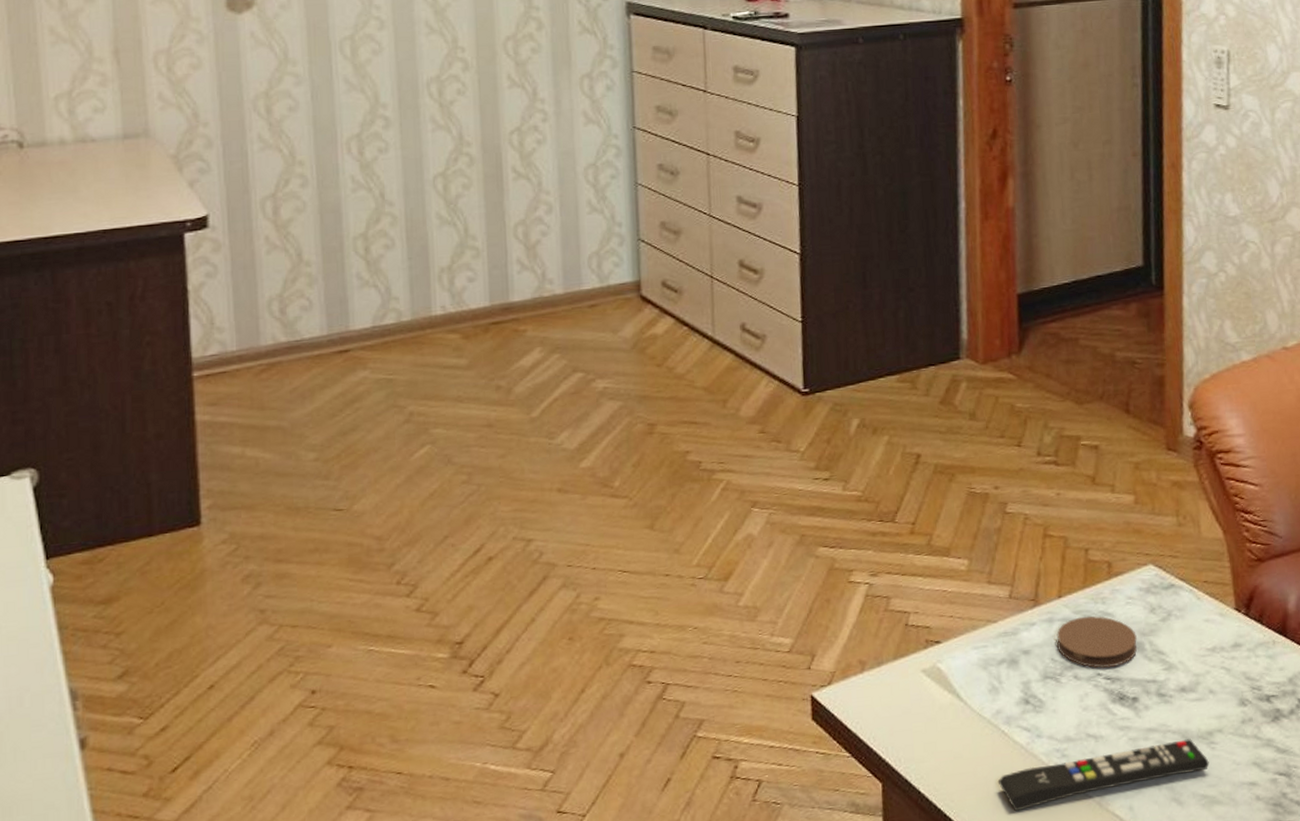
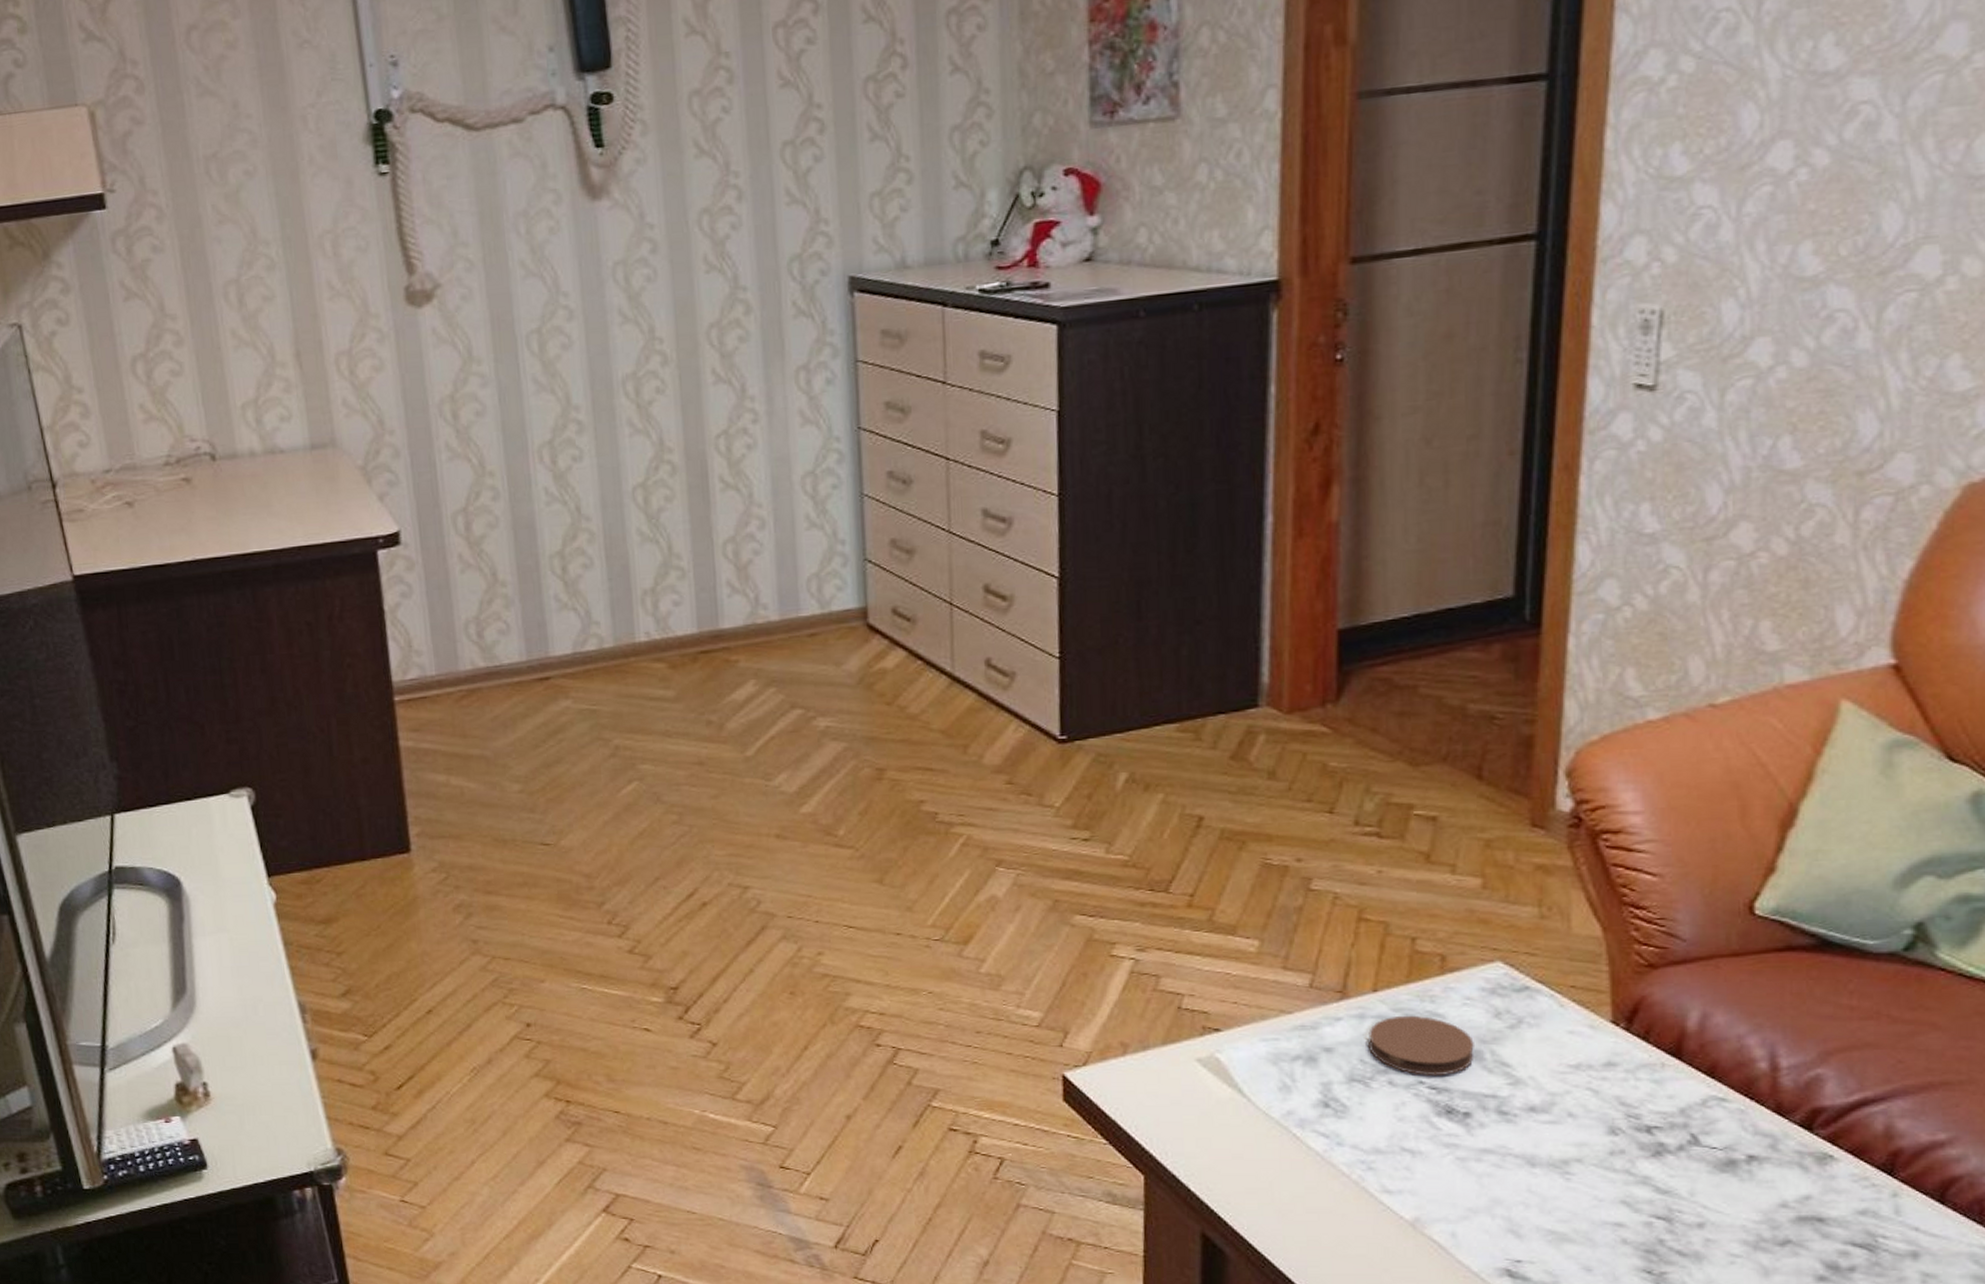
remote control: present [997,739,1209,812] -> none [1285,1166,1561,1223]

